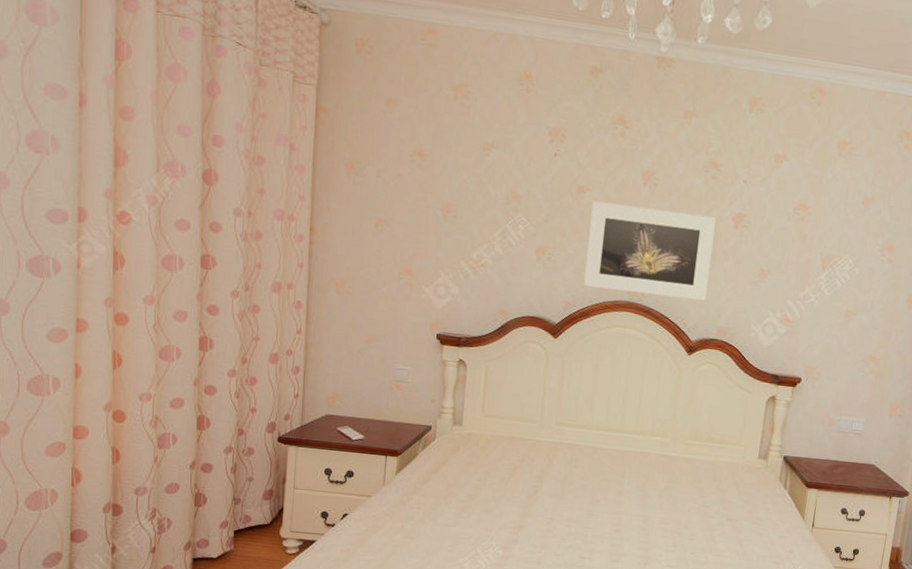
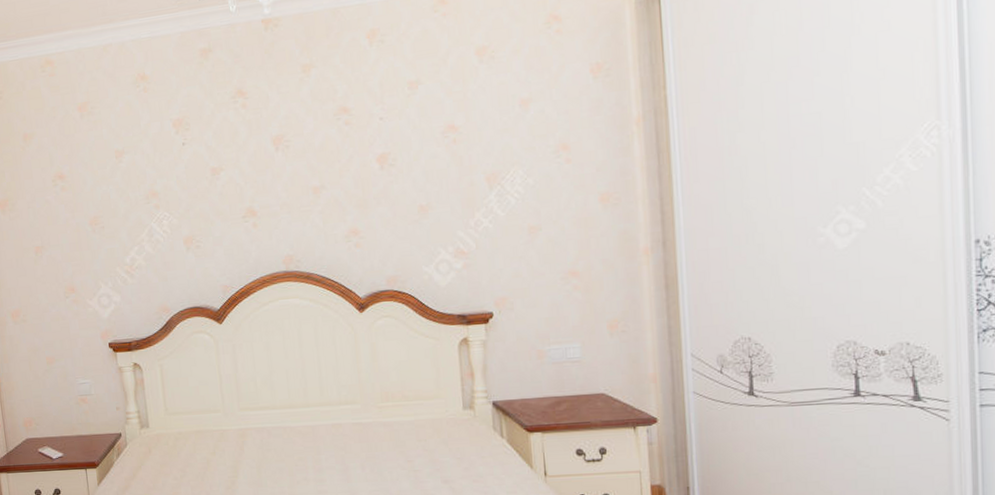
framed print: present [584,201,716,302] -> none [229,164,366,265]

